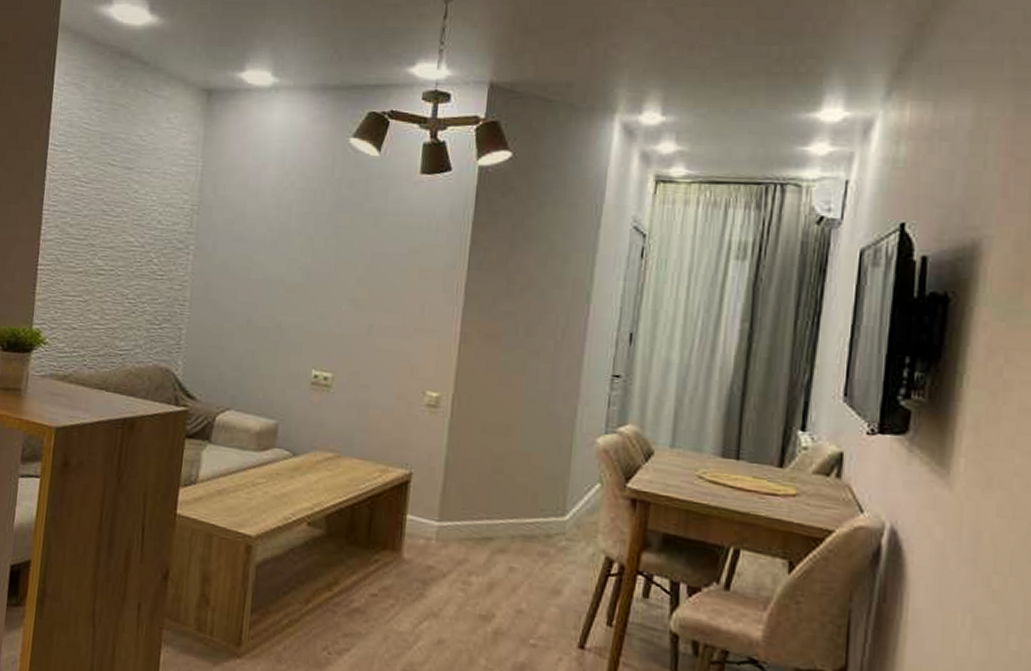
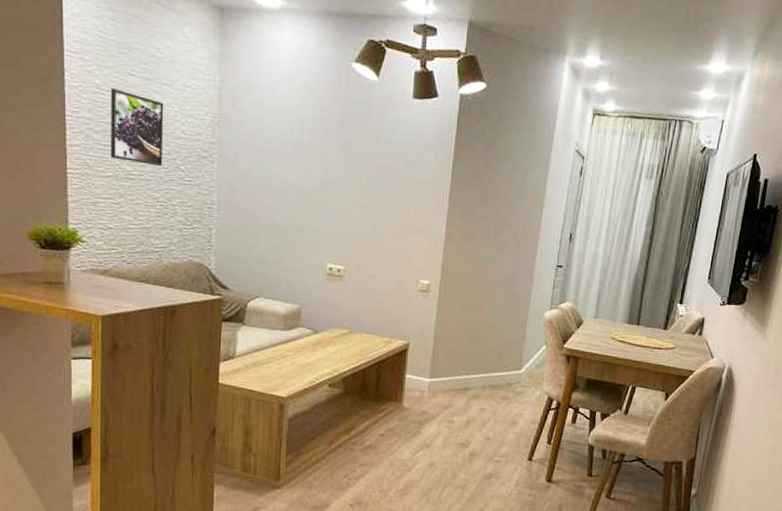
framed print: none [82,179,142,261] -> present [111,87,164,167]

